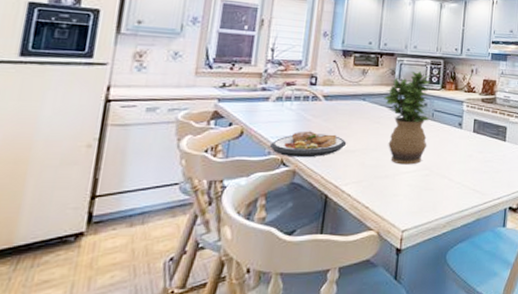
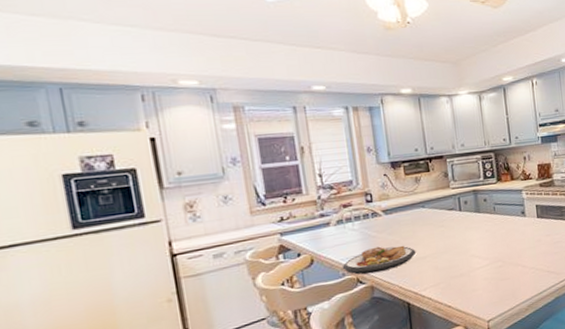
potted plant: present [384,70,431,165] -> none [442,168,495,262]

